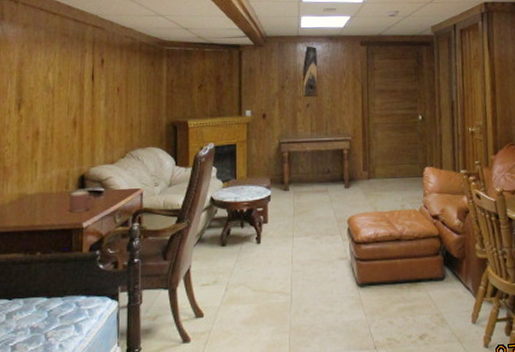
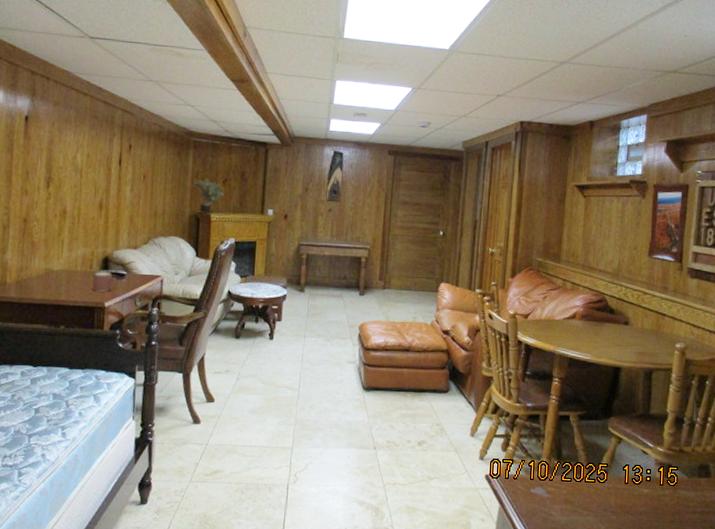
potted plant: none [168,86,200,121] -> present [193,179,224,214]

